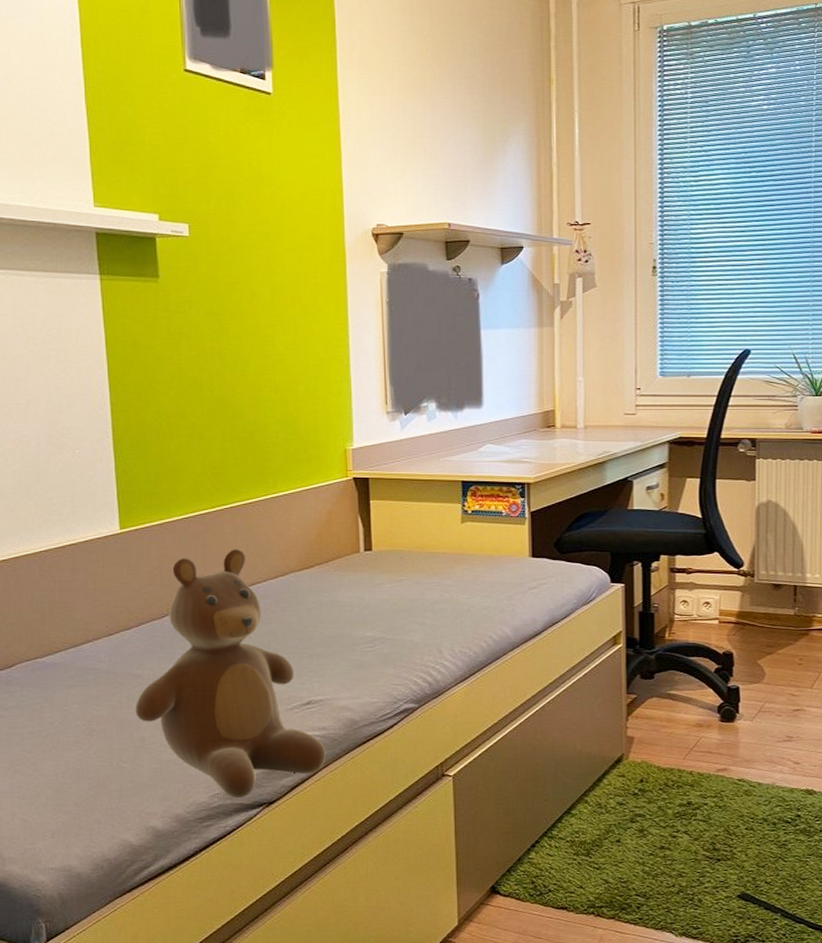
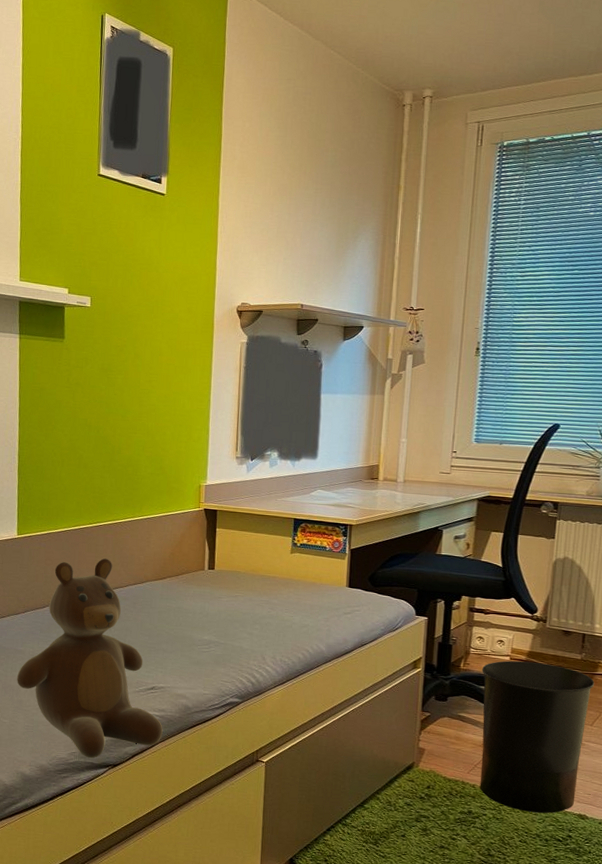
waste bin: none [689,623,811,794] -> present [479,660,595,813]

